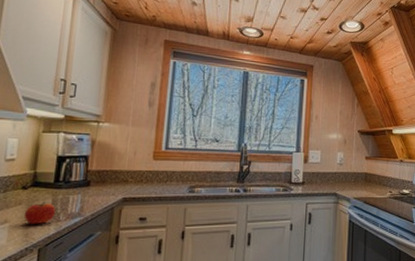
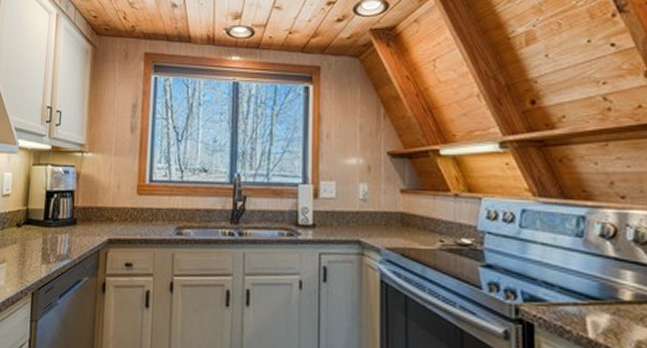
fruit: present [24,202,55,224] -> none [18,241,46,265]

